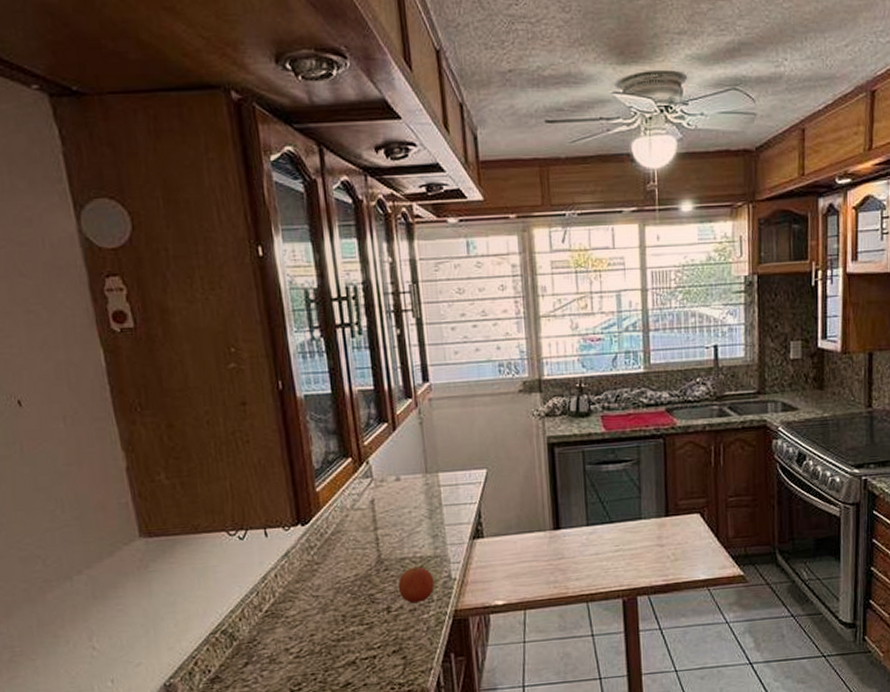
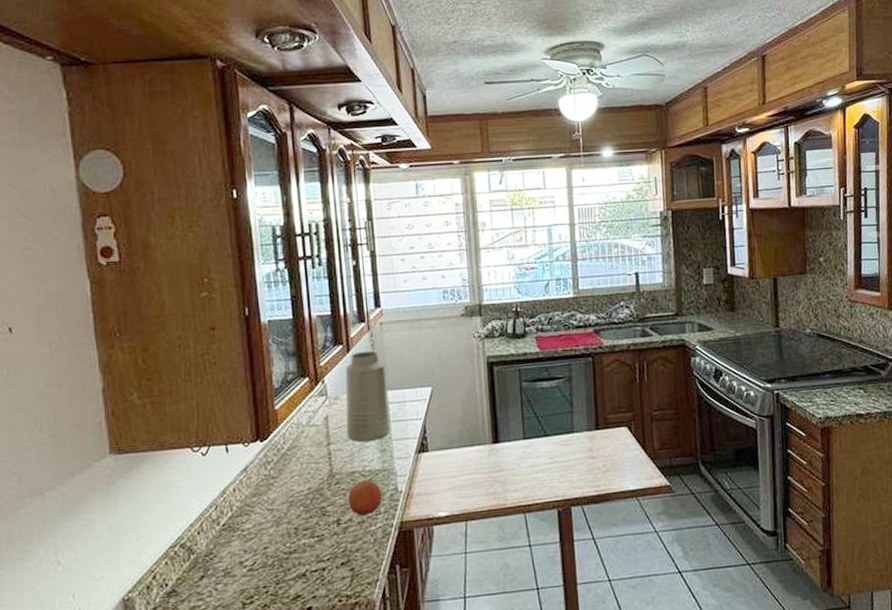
vase: none [391,429,443,527] -> present [345,351,391,442]

